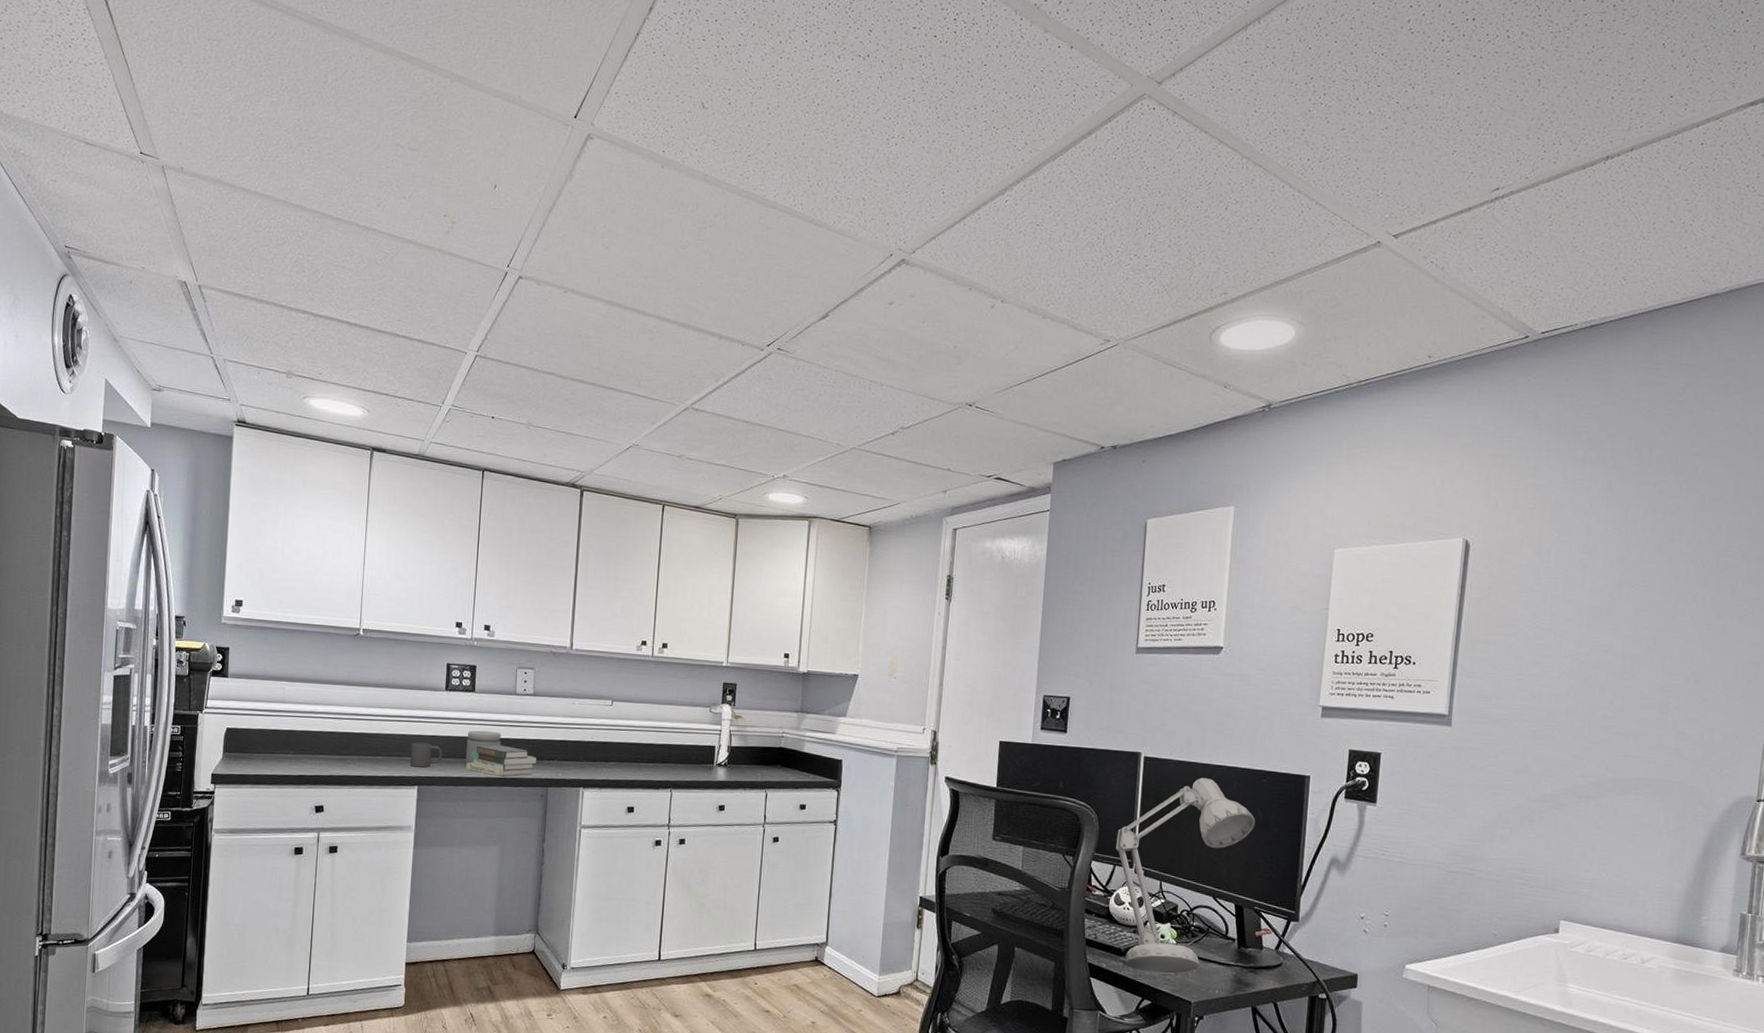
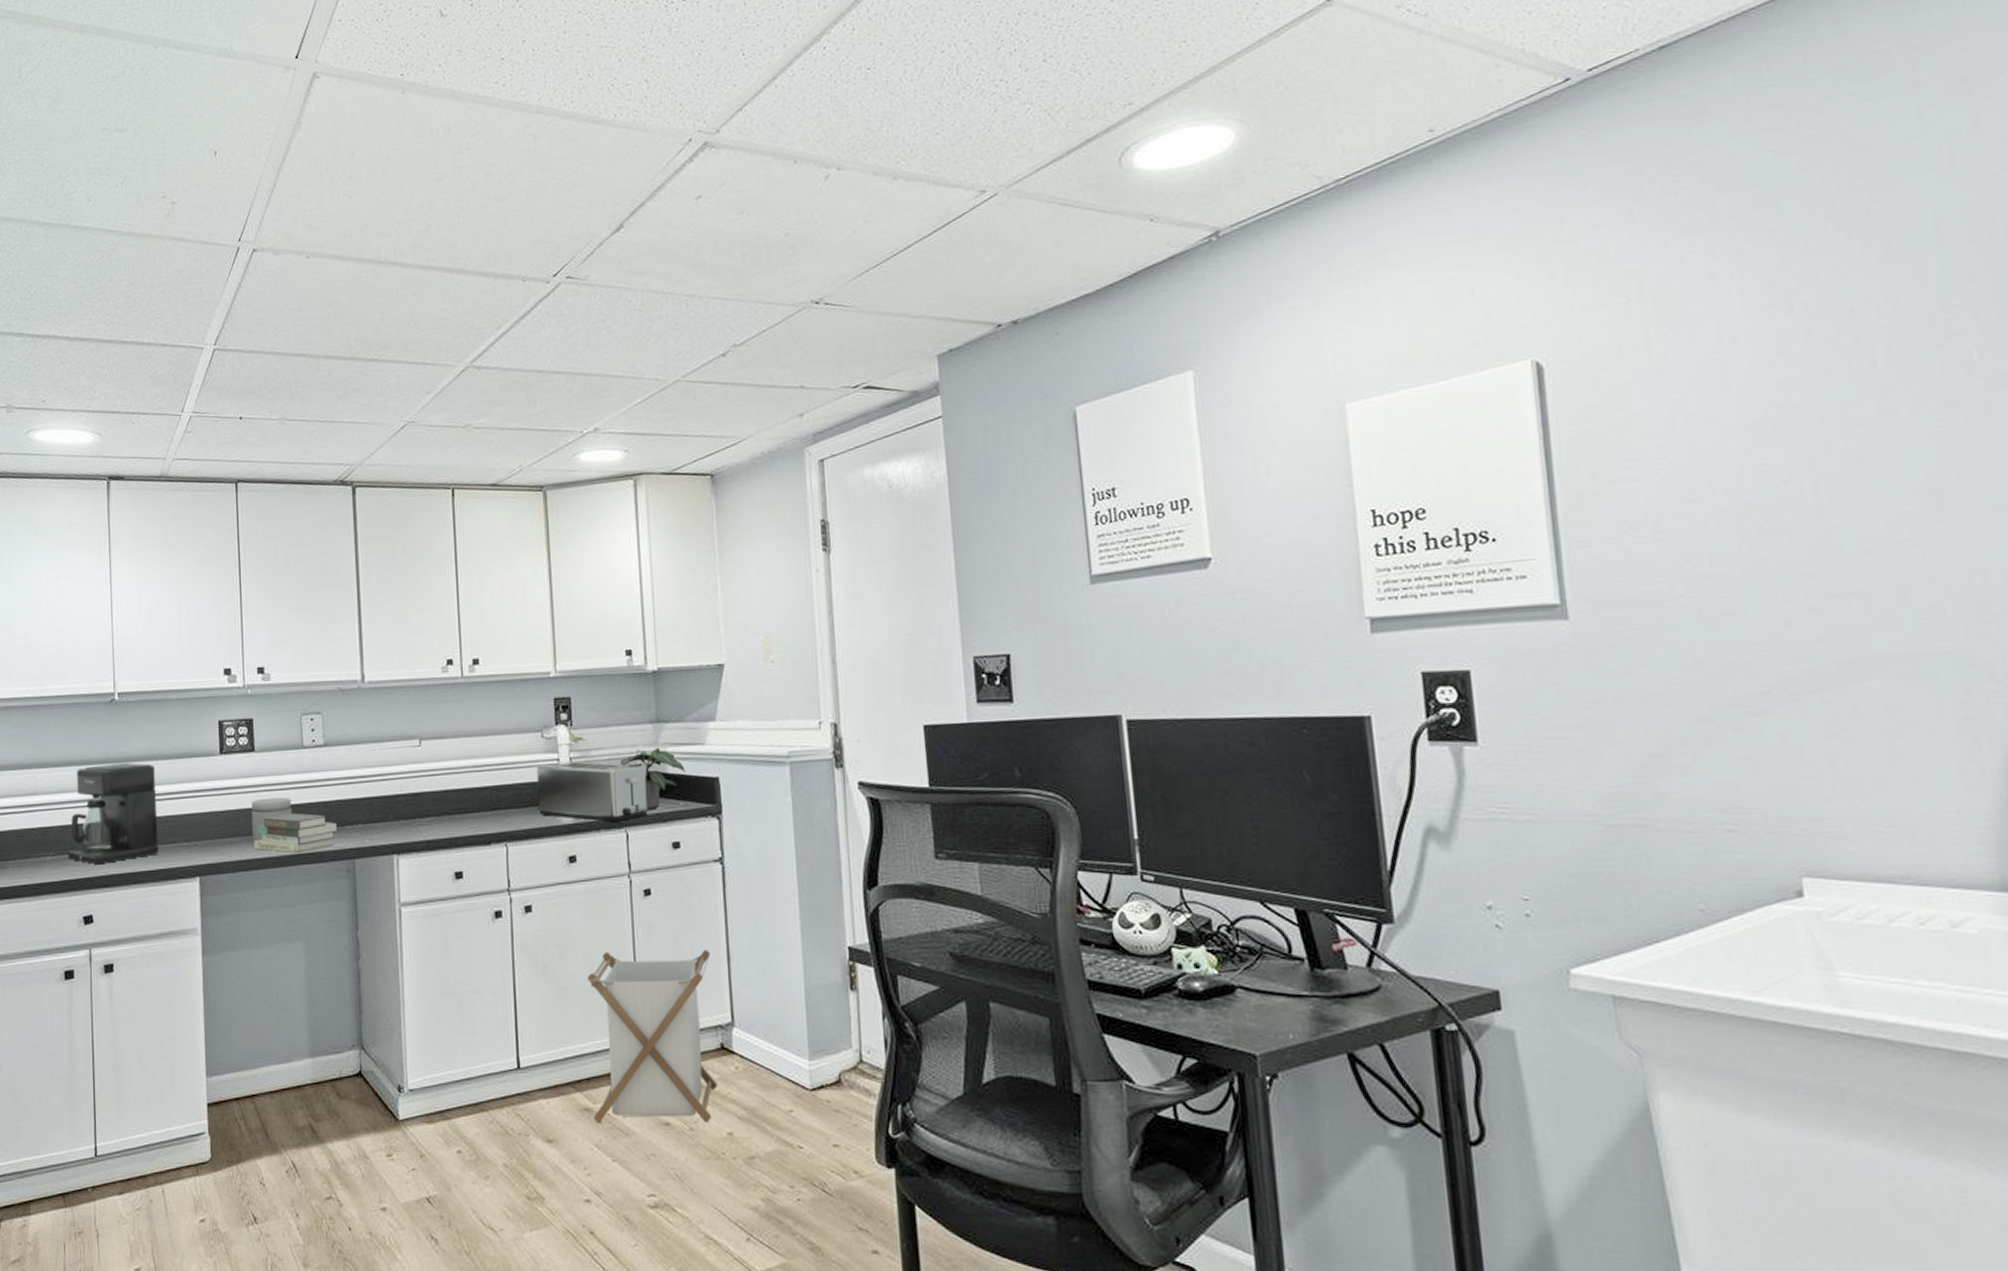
coffee maker: none [306,686,389,766] -> present [67,763,159,864]
mug: present [410,742,442,768] -> none [187,822,224,855]
toaster: none [699,732,788,784] -> present [536,761,649,822]
laundry basket: none [713,880,818,1013] -> present [587,949,718,1123]
potted plant: none [769,731,817,779] -> present [620,747,685,811]
desk lamp: present [1116,778,1256,974] -> none [1106,738,1304,1018]

